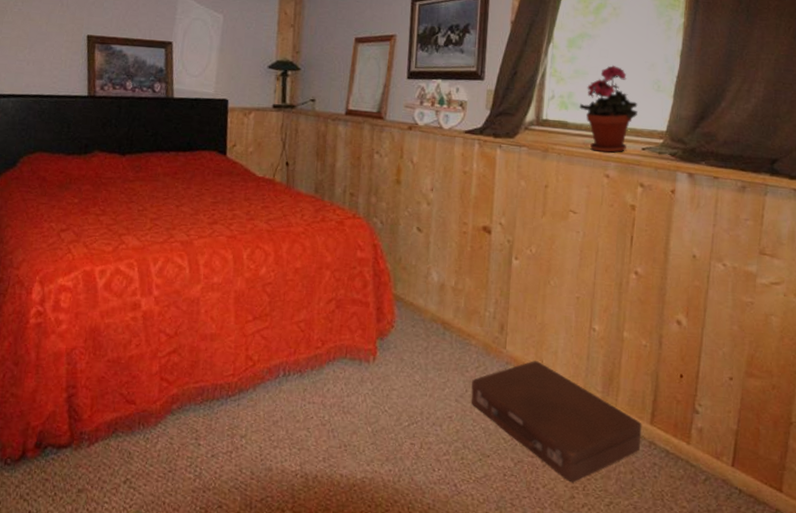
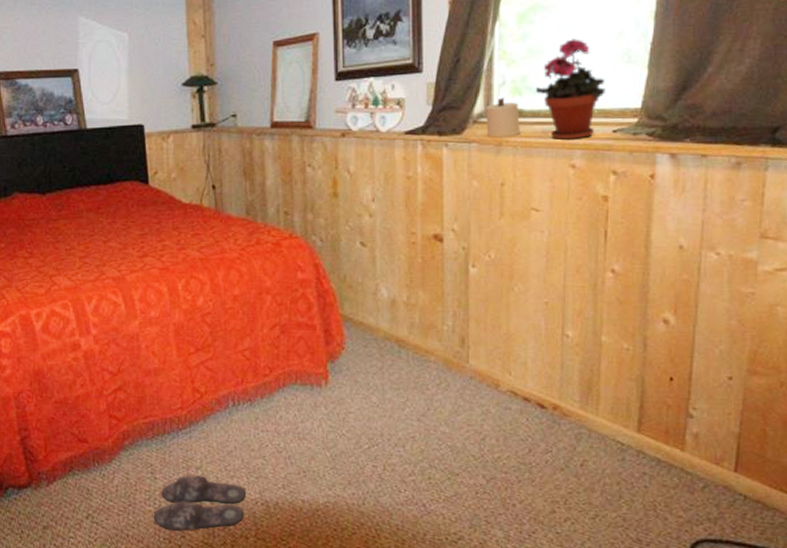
slippers: none [193,443,287,501] -> present [154,475,246,531]
briefcase: present [471,361,642,482] -> none [434,373,628,496]
candle: none [535,109,565,146] -> present [485,97,520,138]

